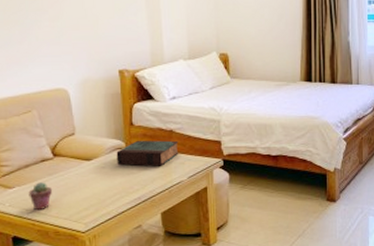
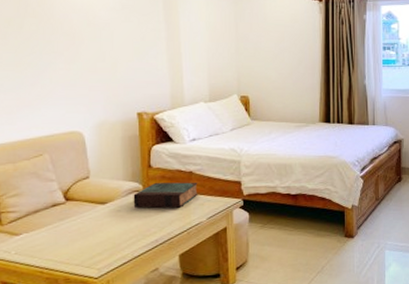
potted succulent: present [28,182,53,211] -> none [37,228,64,258]

